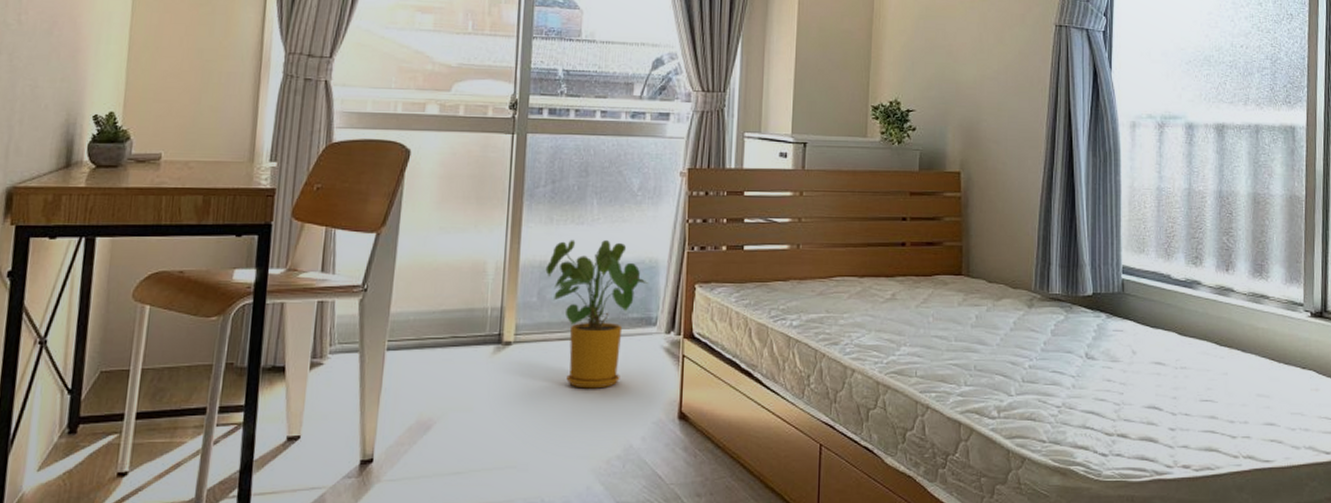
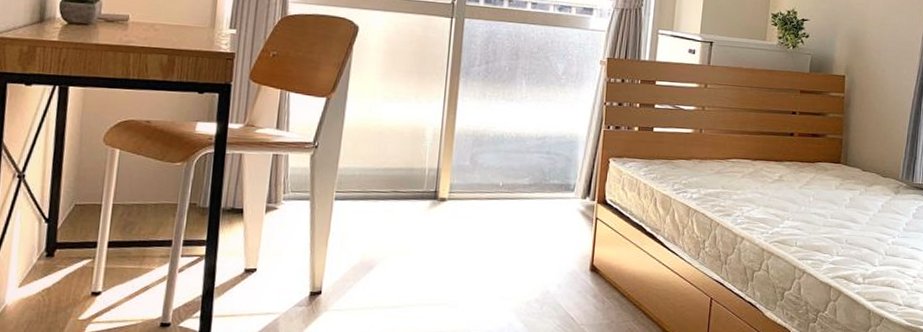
house plant: present [545,240,649,389] -> none [478,114,569,242]

